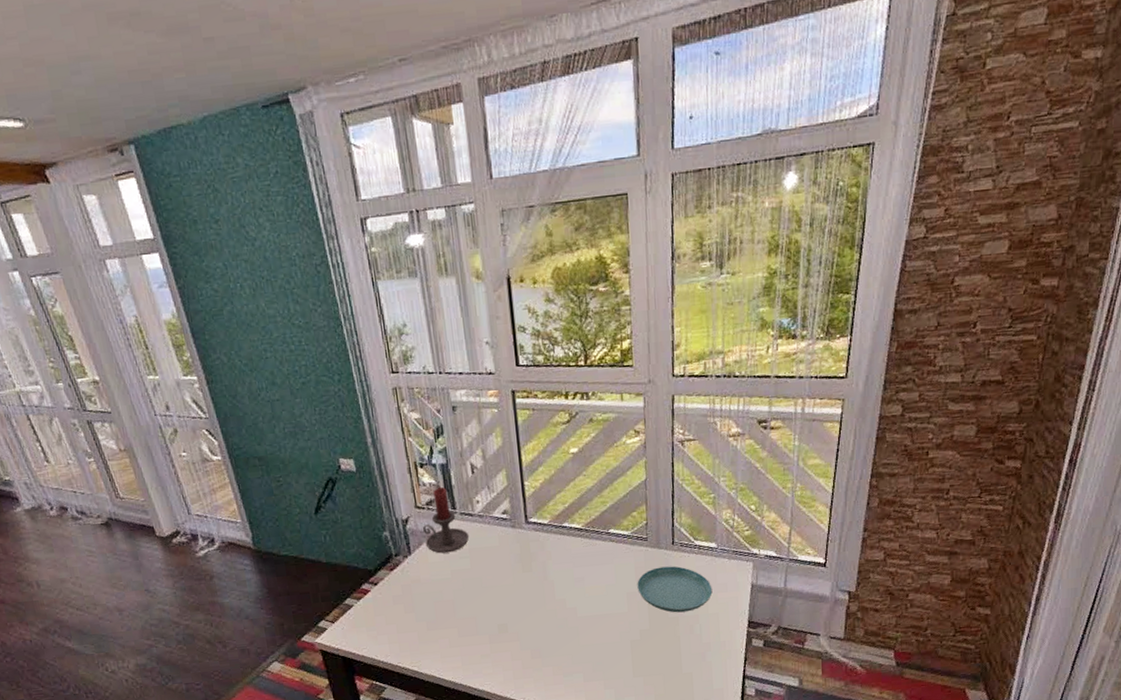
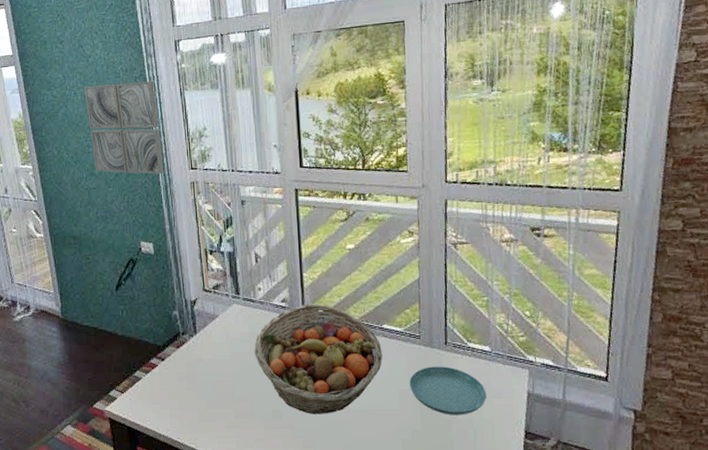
wall art: none [252,268,360,381] -> present [84,80,164,174]
candle holder: present [422,487,470,554] -> none [208,273,250,335]
fruit basket: none [475,513,610,625] -> present [254,303,383,414]

